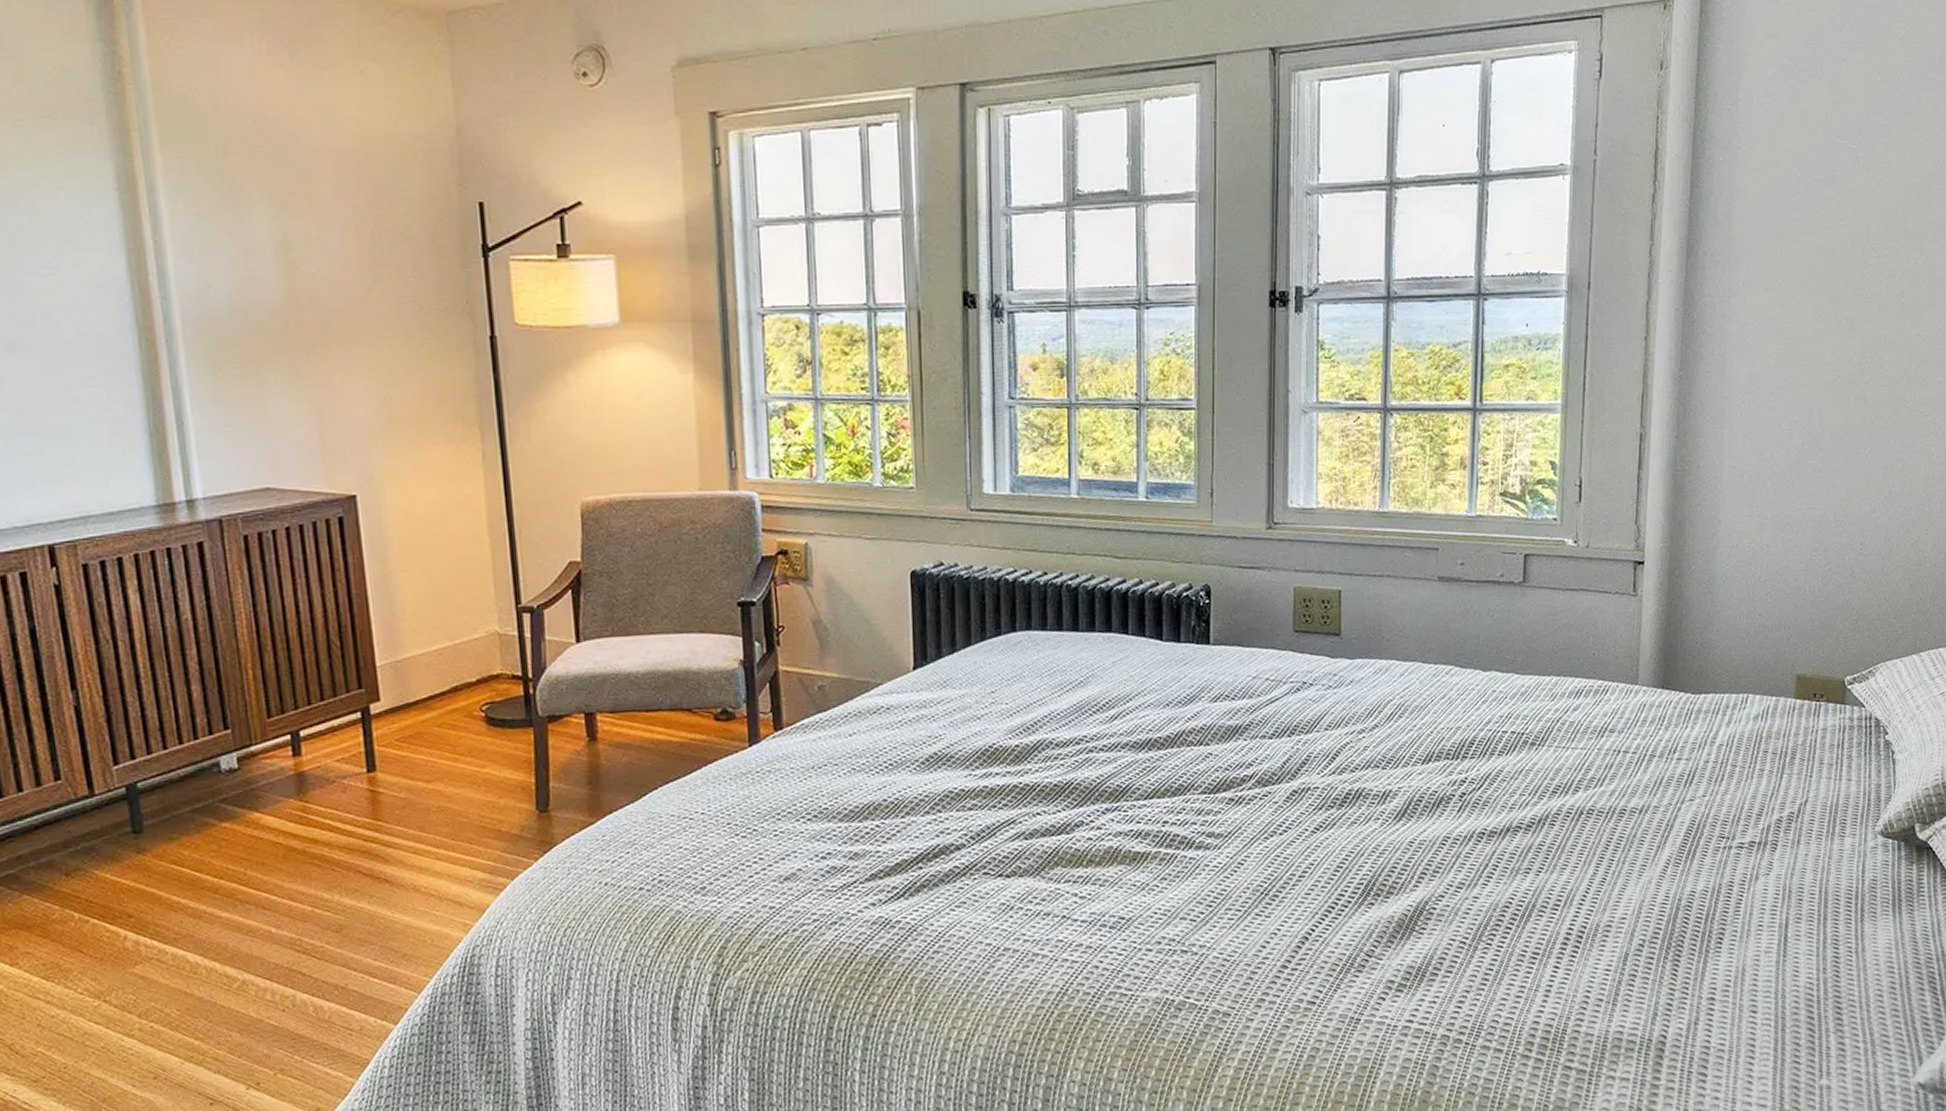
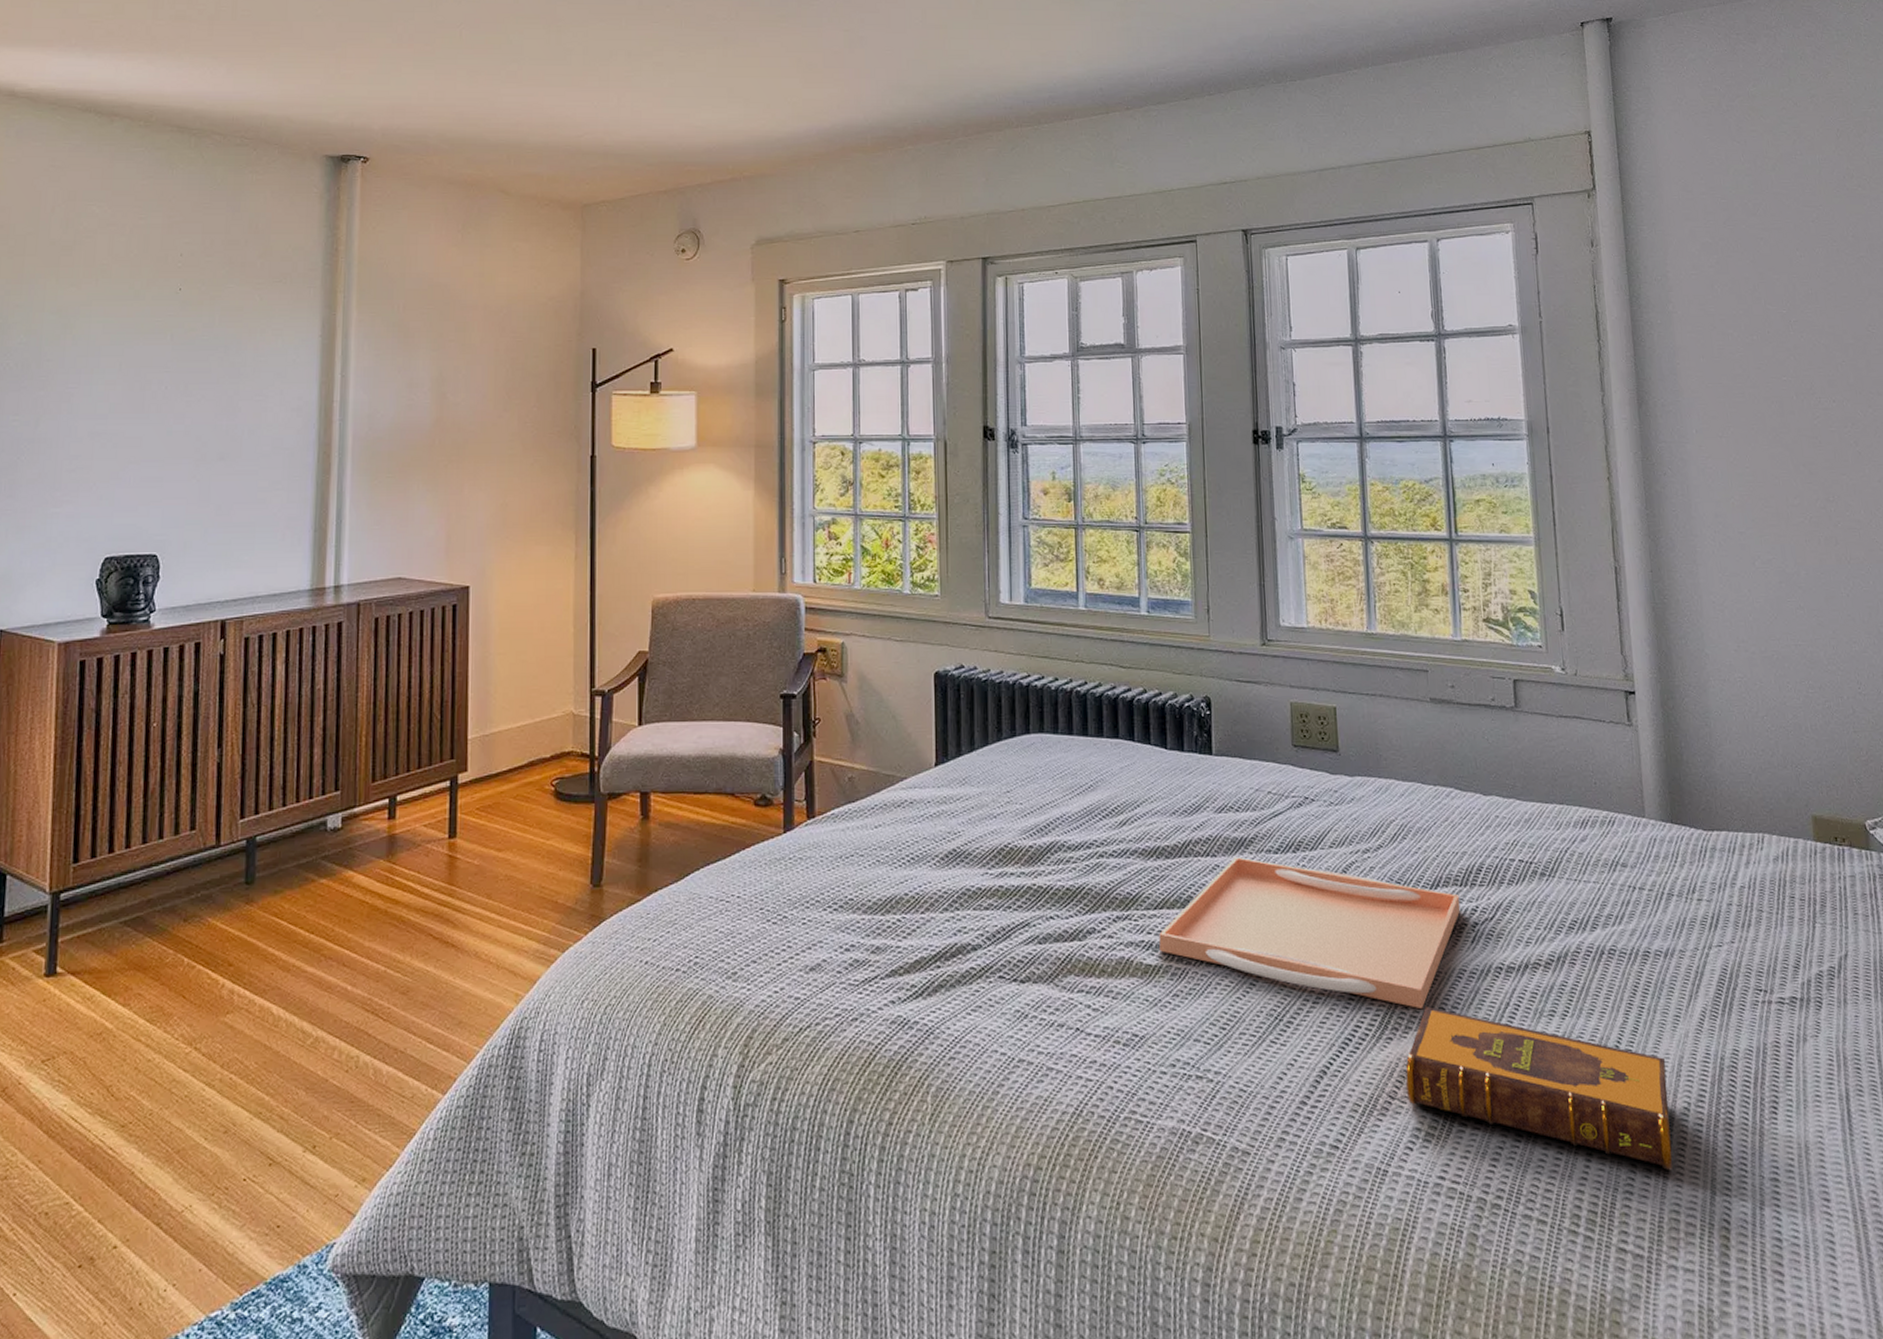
serving tray: none [1148,743,1450,876] -> present [1159,856,1461,1010]
hardback book: none [1384,872,1628,998] -> present [1405,1006,1674,1170]

